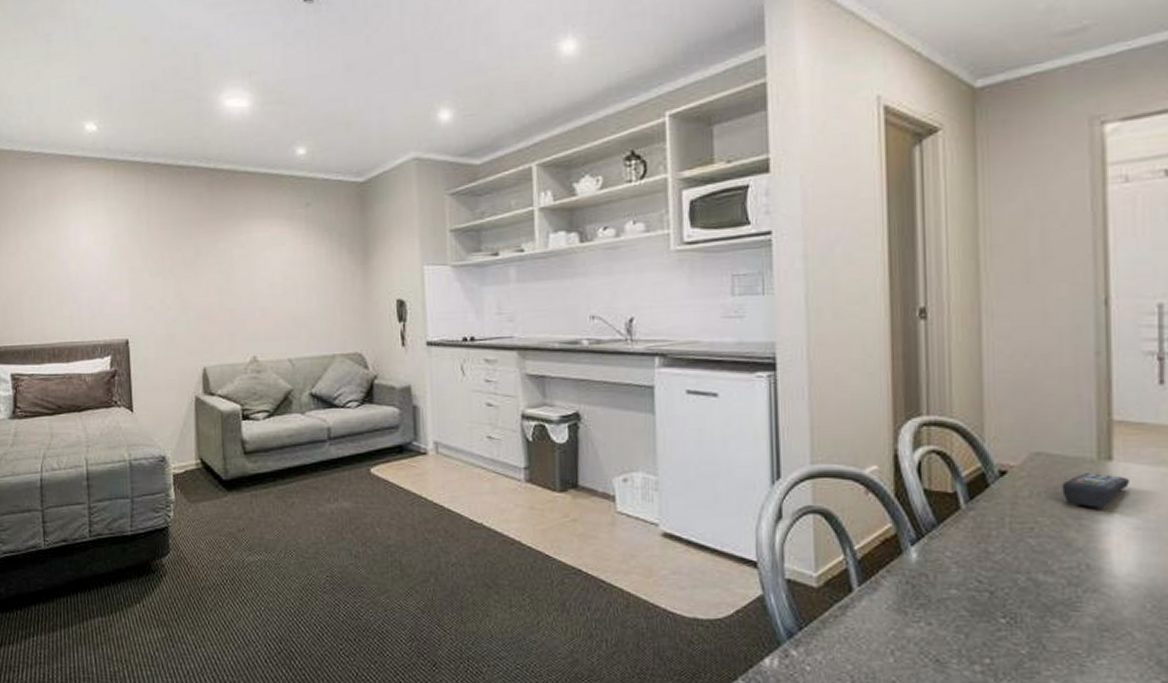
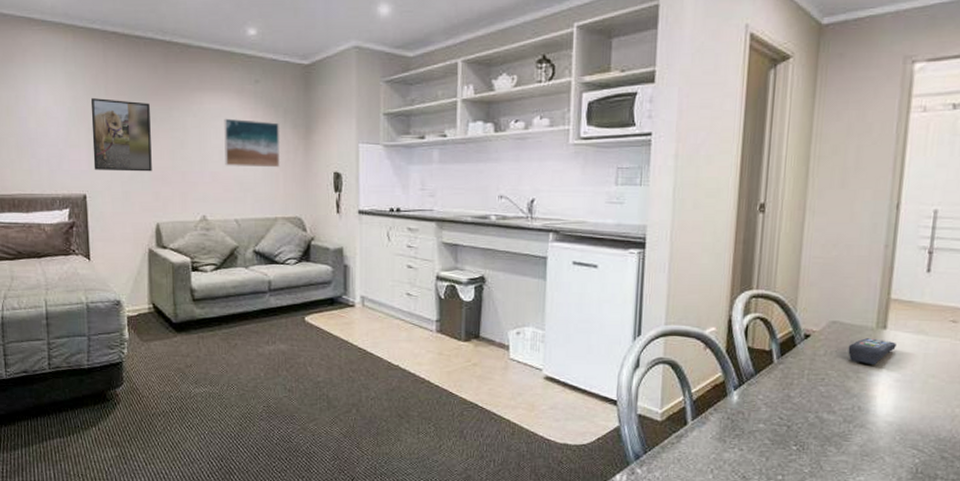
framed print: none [132,234,198,313] -> present [90,98,152,172]
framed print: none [273,246,336,300] -> present [224,118,280,168]

